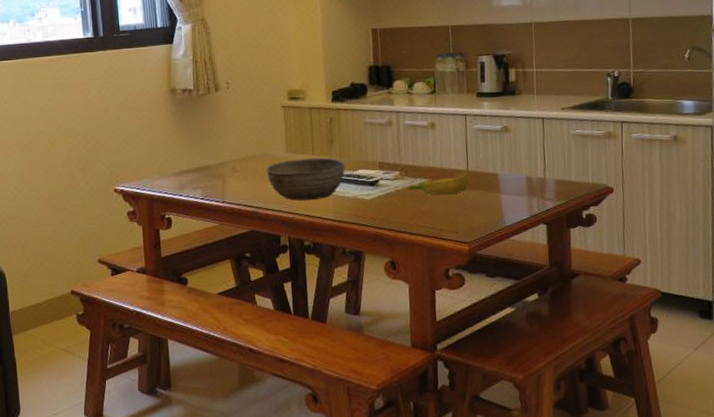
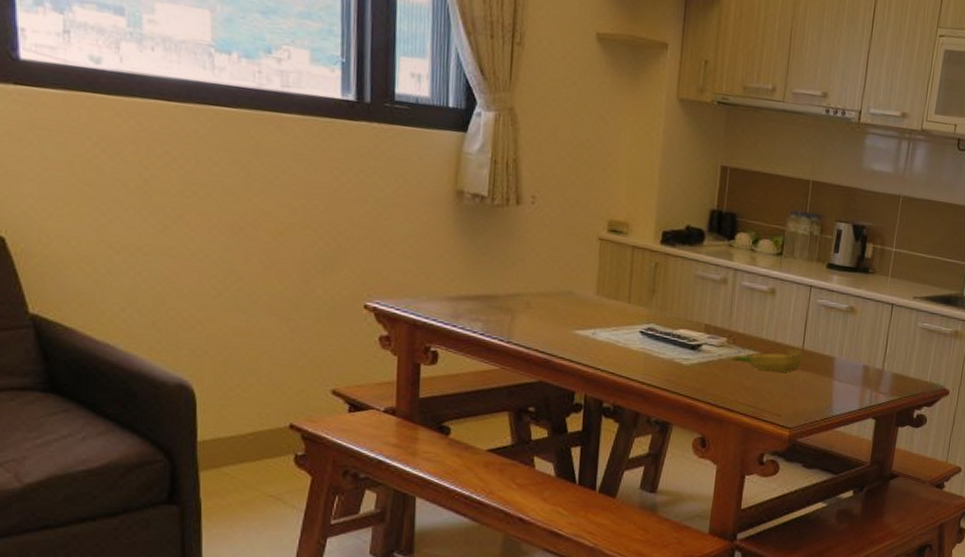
bowl: present [266,157,345,201] -> none [568,304,665,356]

